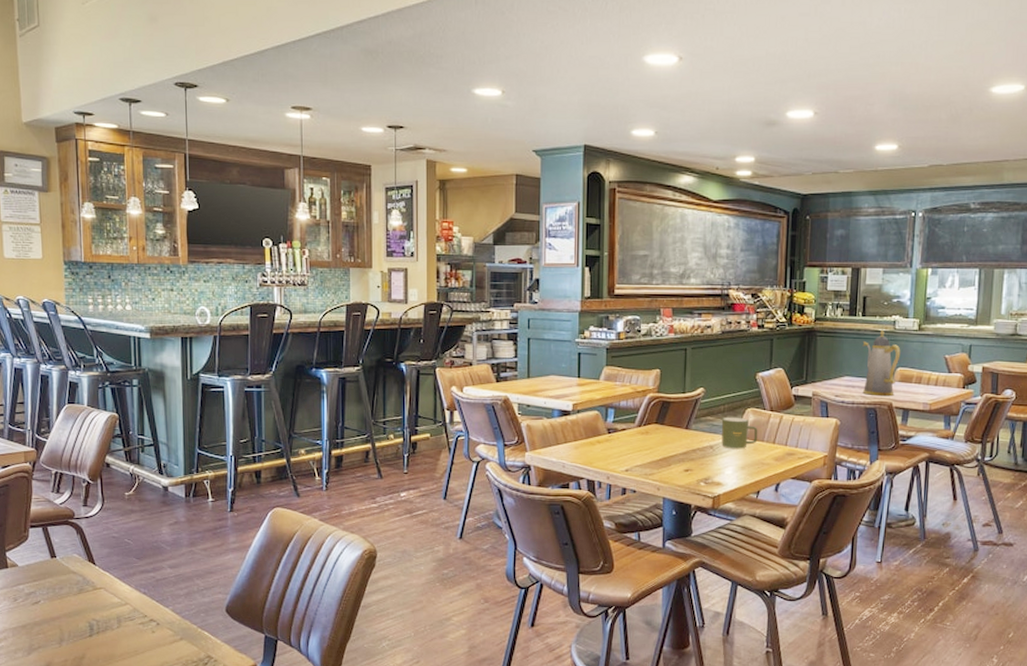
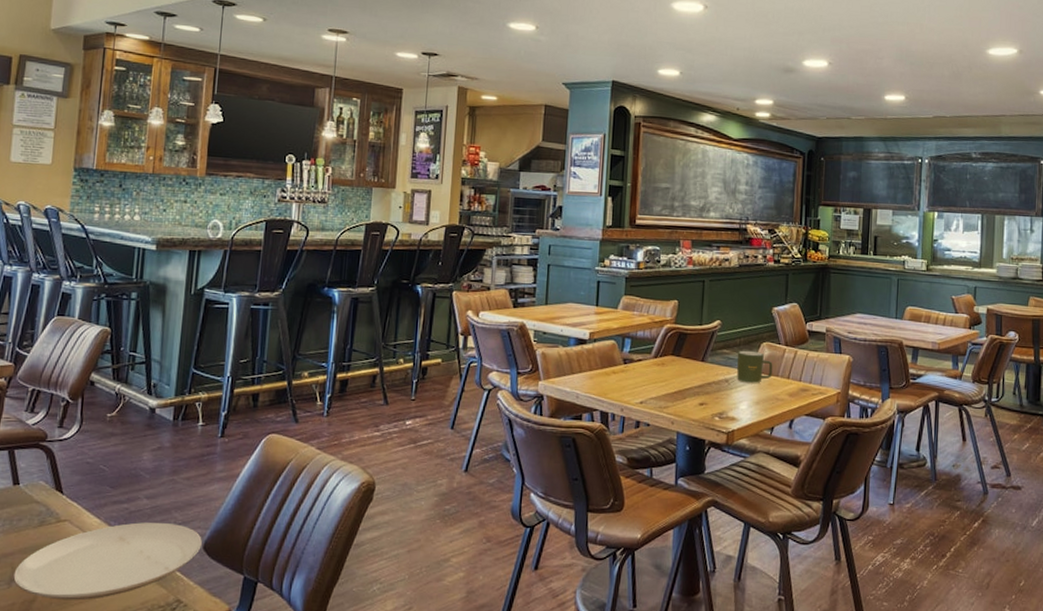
plate: none [62,589,224,657] -> present [13,522,202,600]
coffee pot: present [862,329,901,395] -> none [874,268,910,334]

